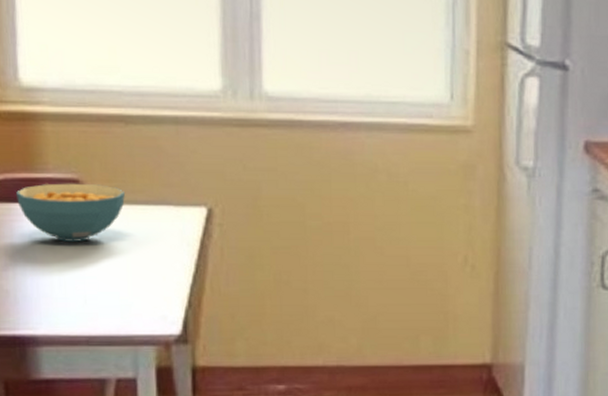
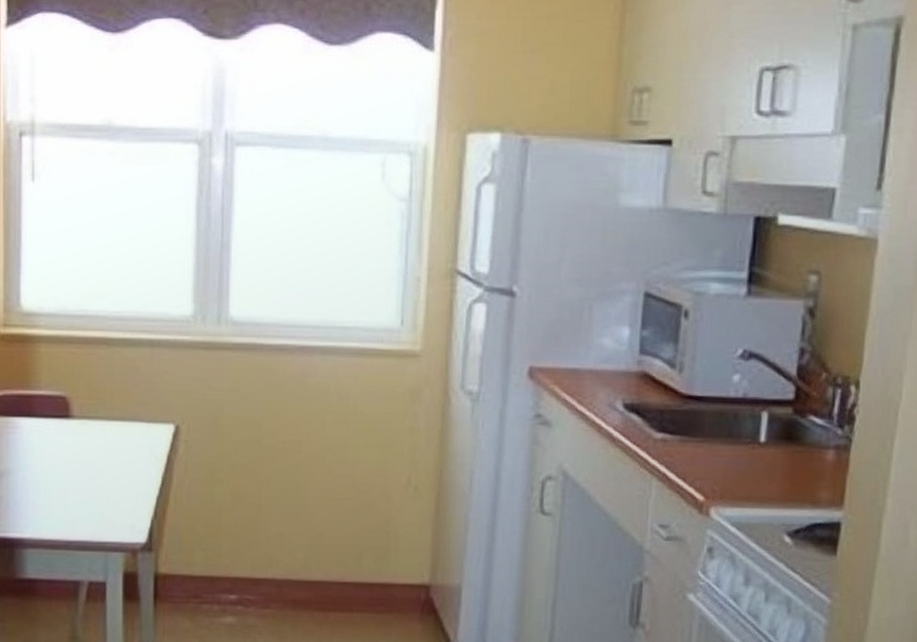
cereal bowl: present [16,183,125,242] -> none [13,399,104,454]

